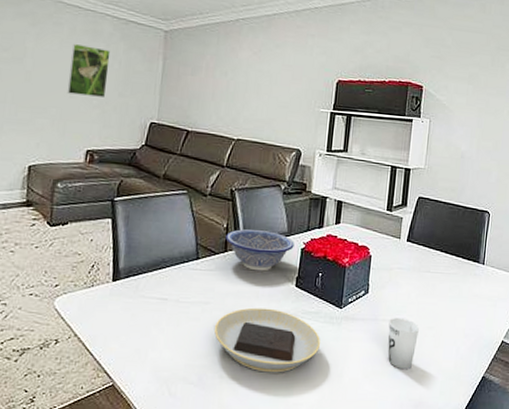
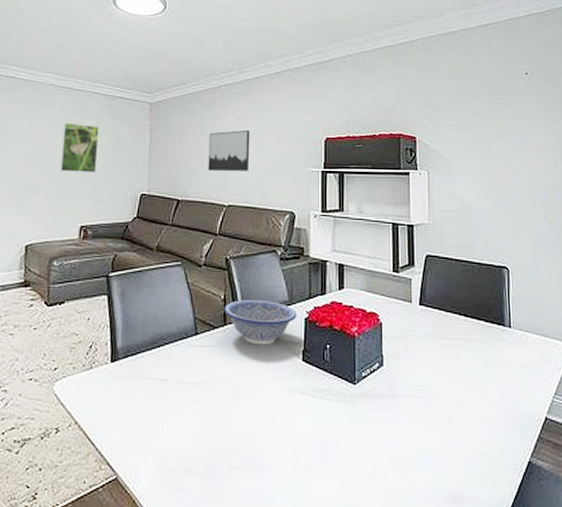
plate: present [214,307,320,373] -> none [220,386,335,462]
wall art: none [219,66,265,107] -> present [208,130,250,172]
cup: present [387,317,419,370] -> none [410,392,446,455]

